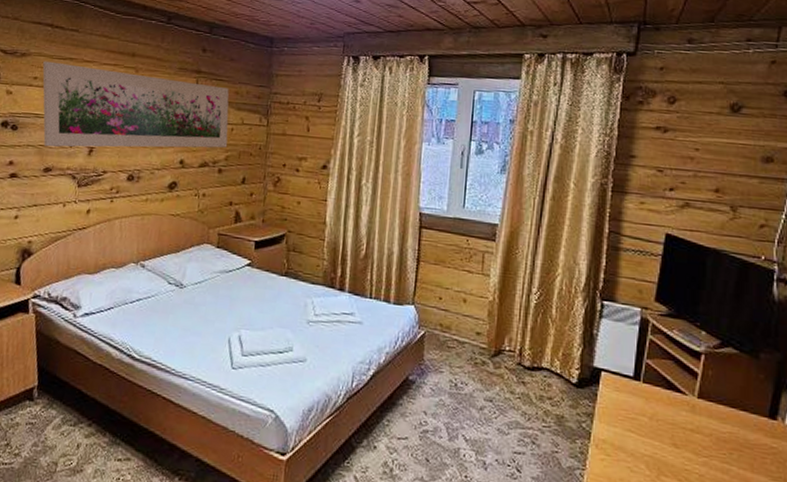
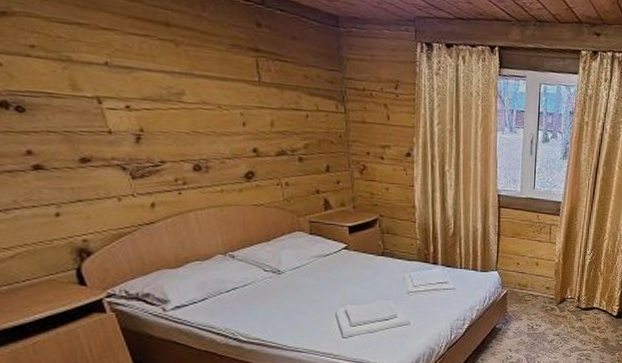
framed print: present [42,61,229,148] -> none [38,24,305,136]

